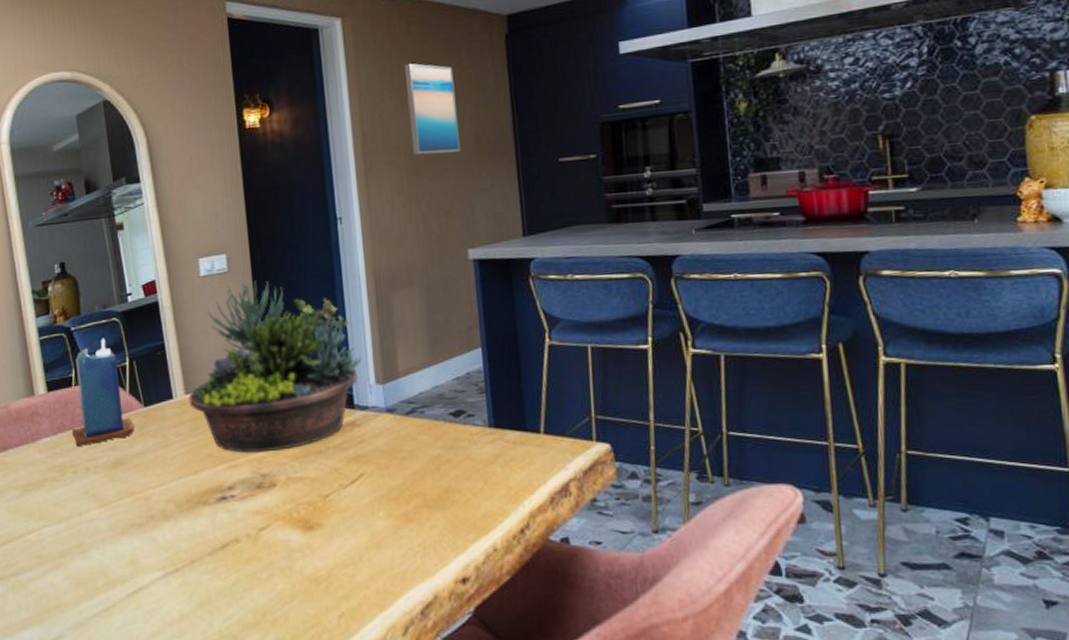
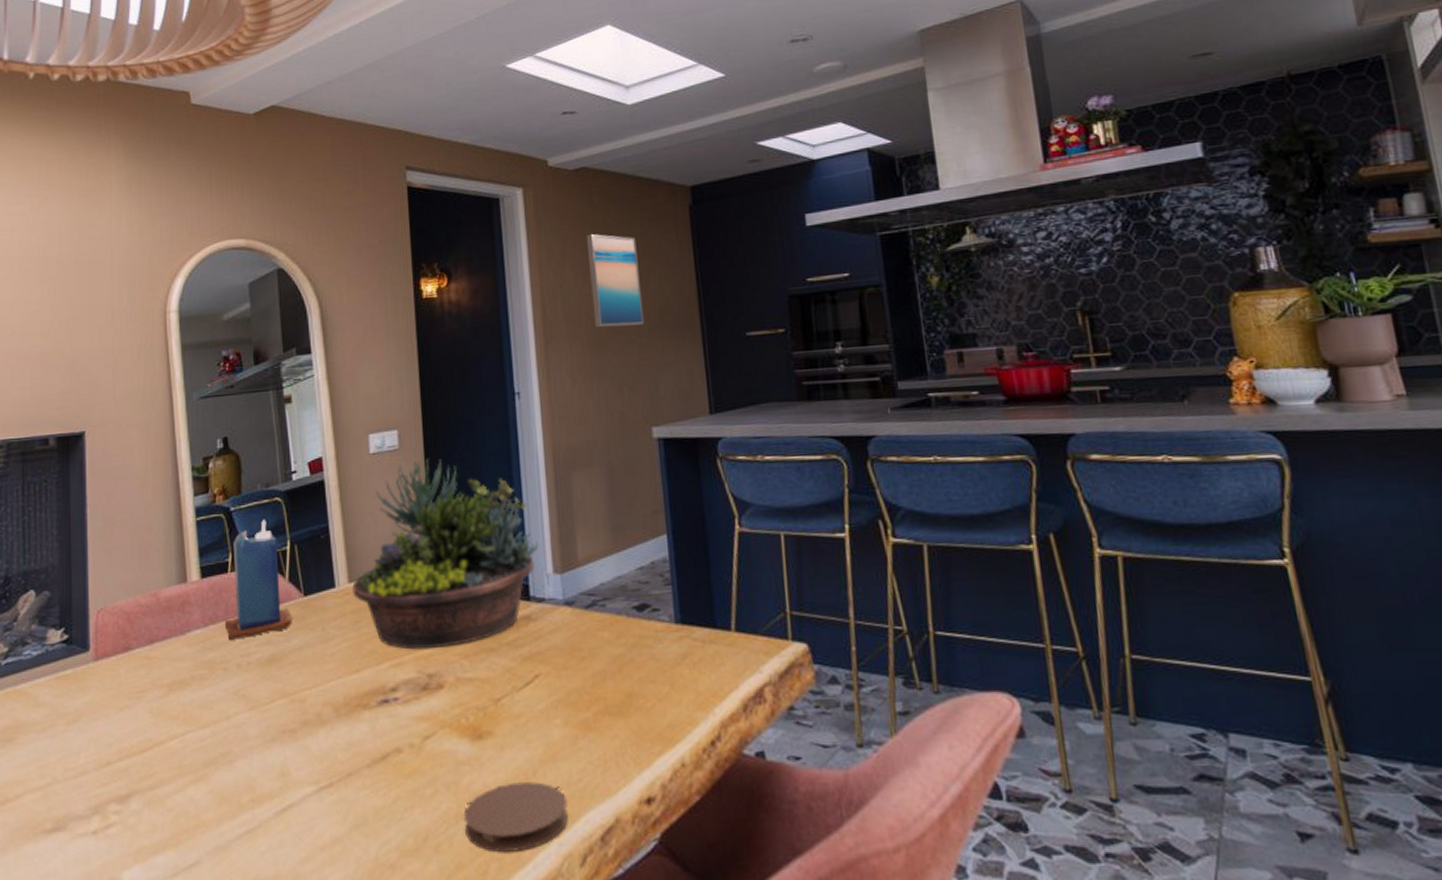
coaster: none [298,566,391,625] -> present [464,782,568,853]

